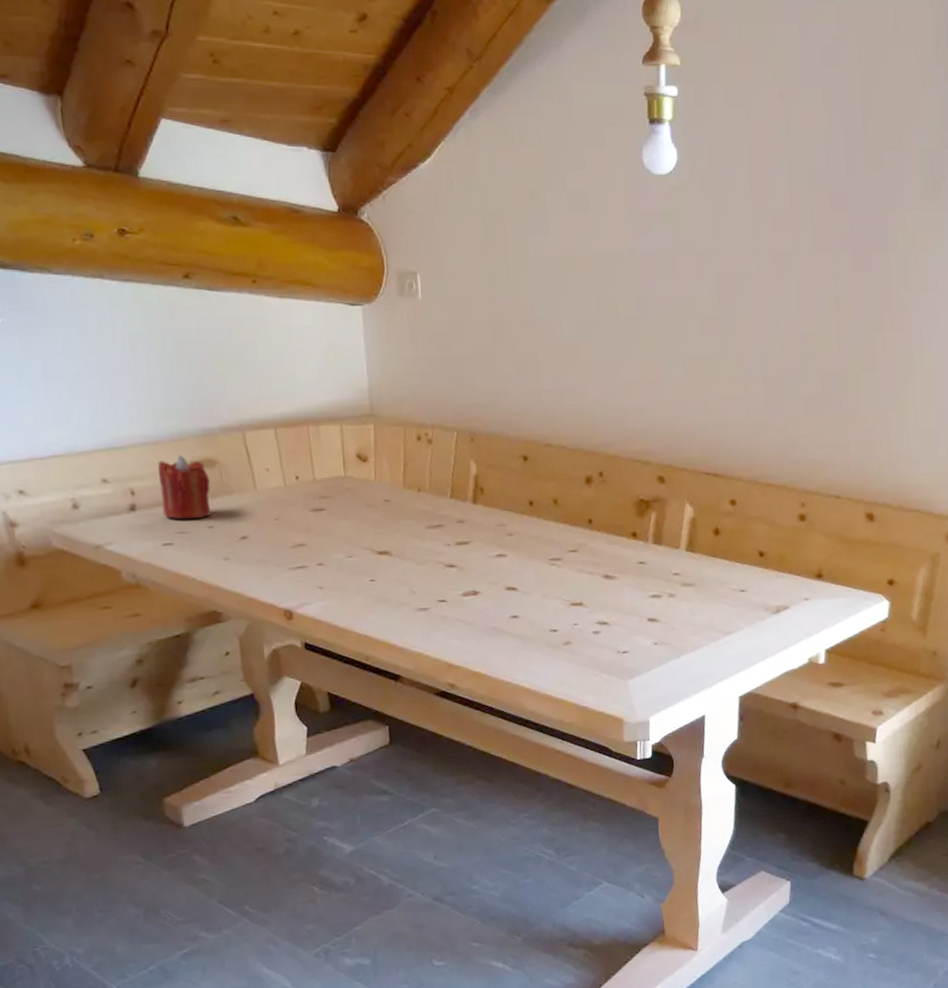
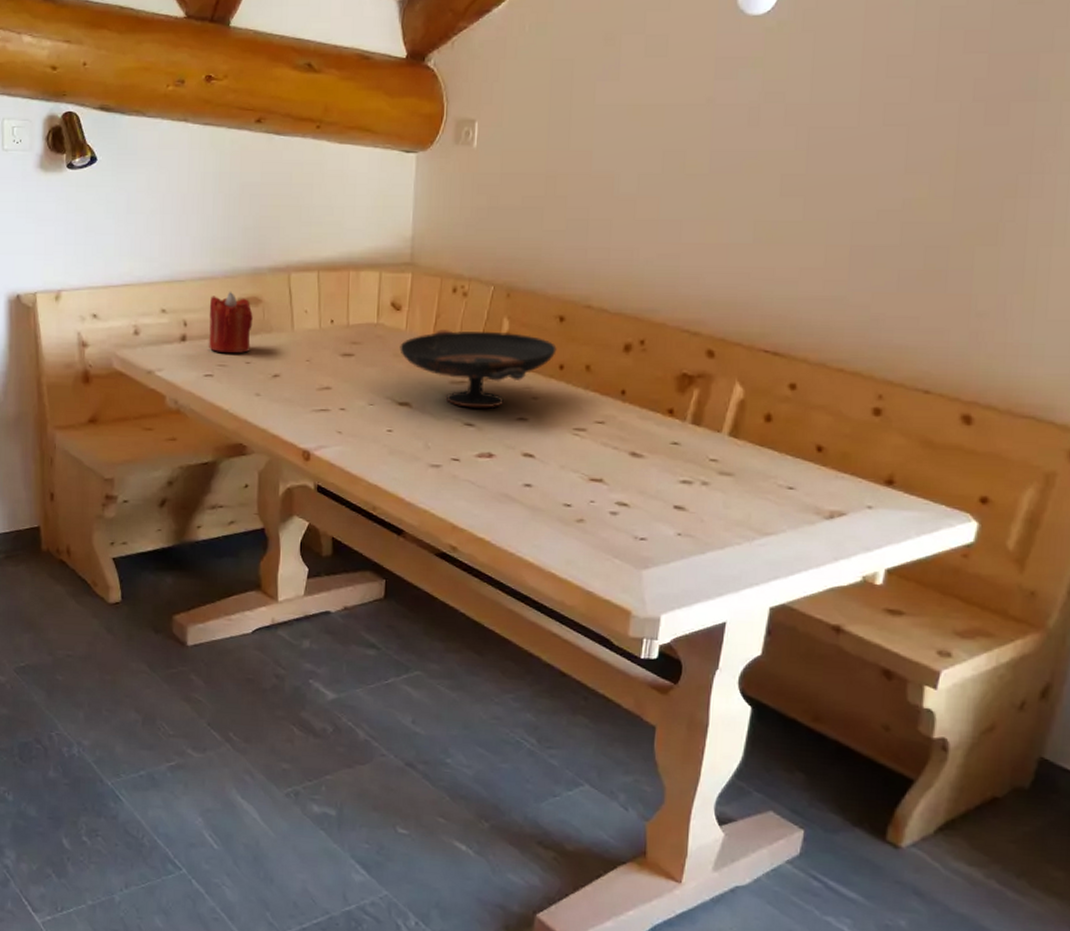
decorative bowl: none [371,475,525,550] -> present [399,328,557,409]

